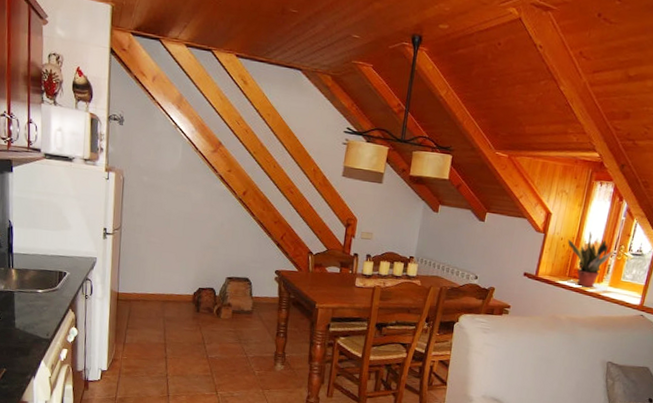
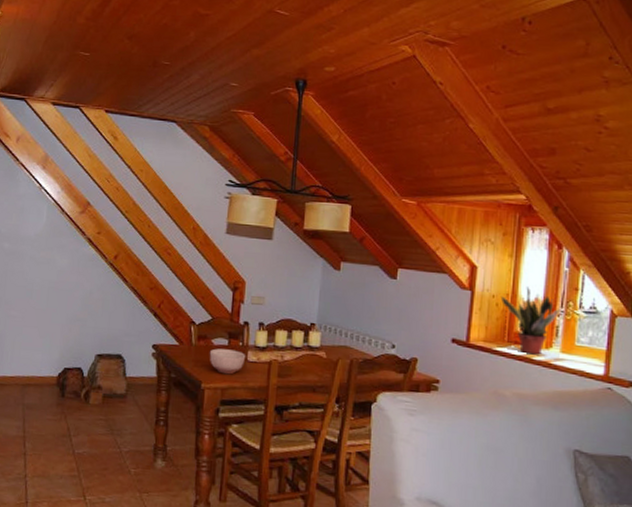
bowl: none [323,275,355,297] -> present [209,348,246,375]

